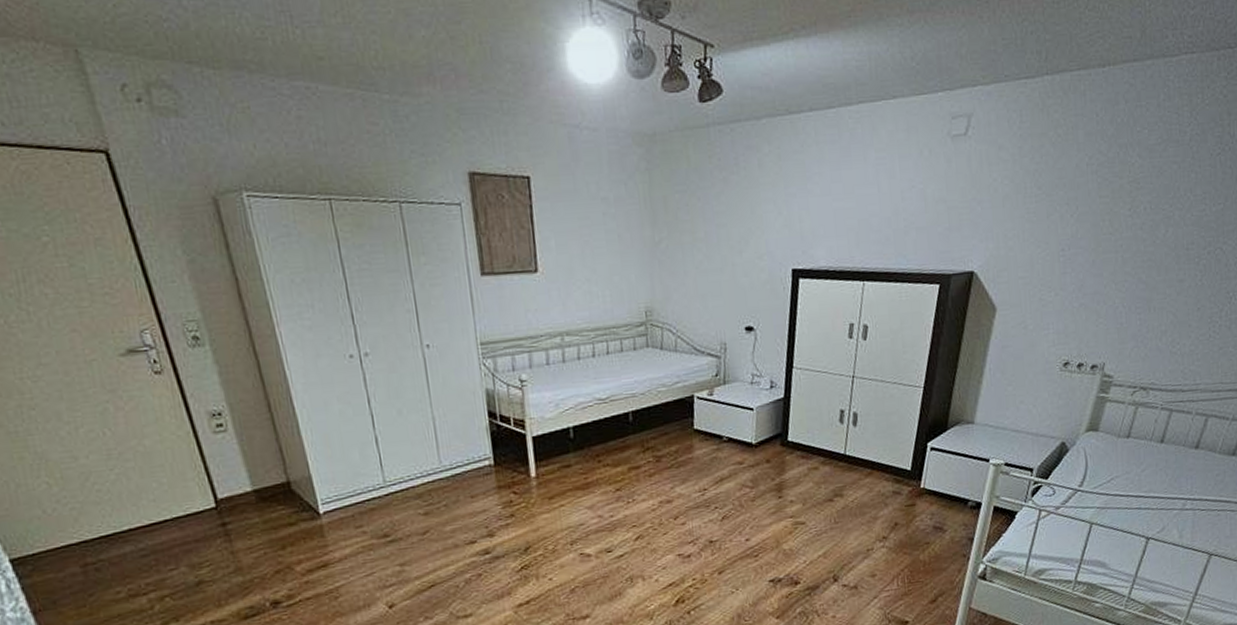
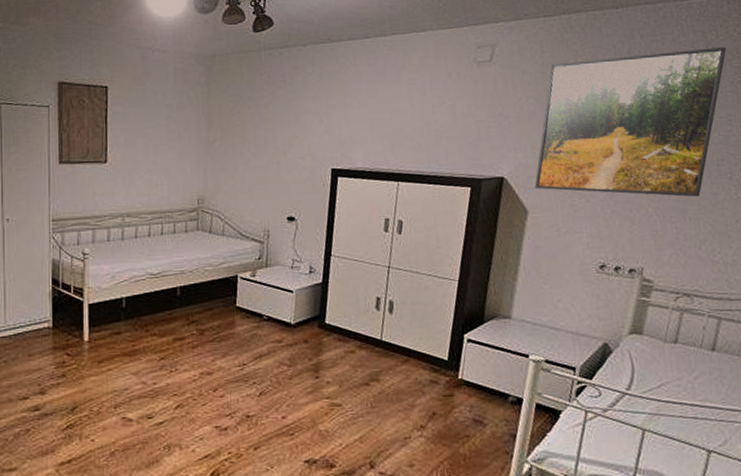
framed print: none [1005,113,1210,285] -> present [535,47,726,197]

